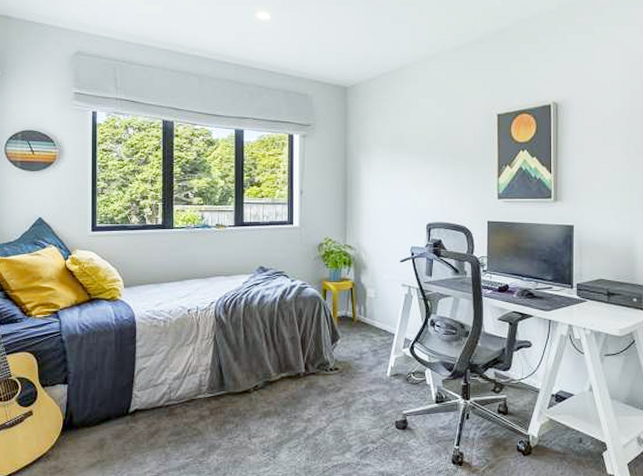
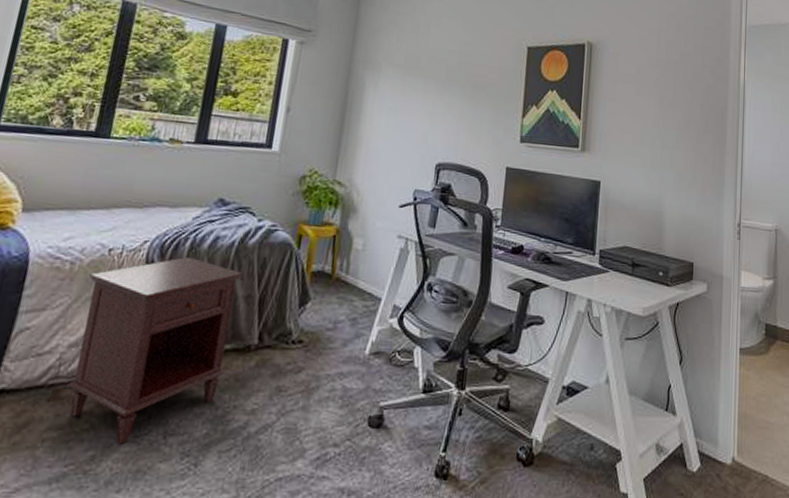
nightstand: none [178,311,286,444] -> present [67,256,243,444]

